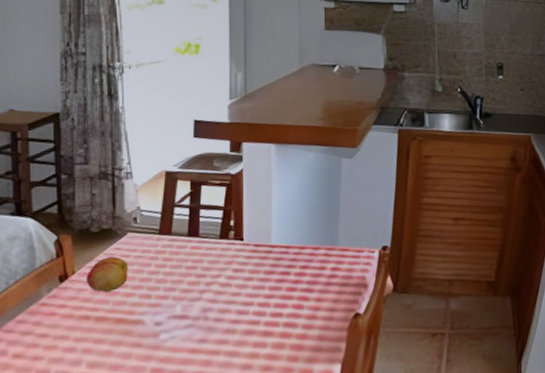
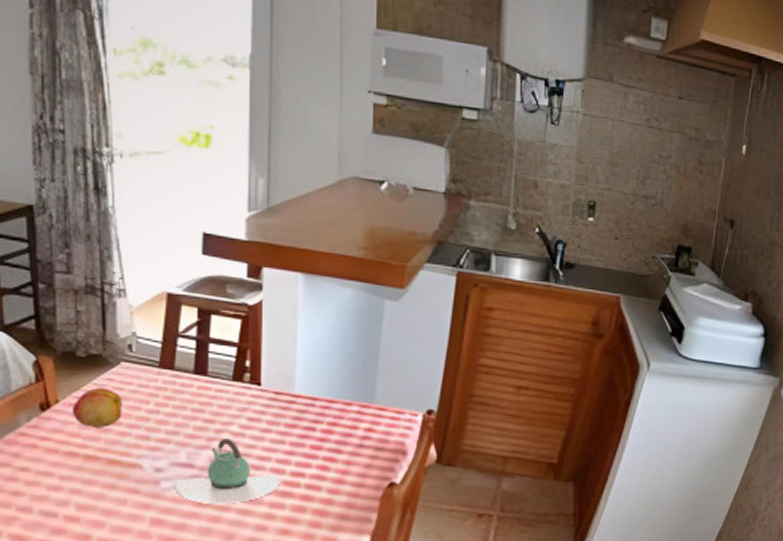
teapot: none [173,289,262,350] -> present [176,438,281,505]

